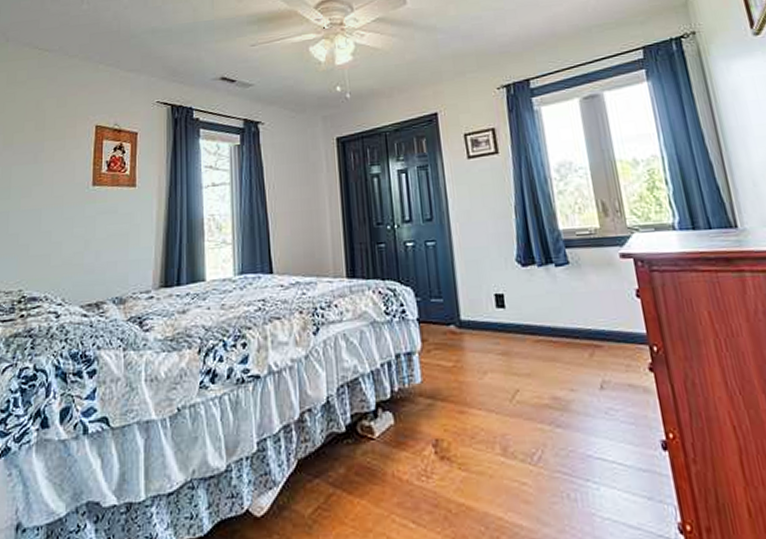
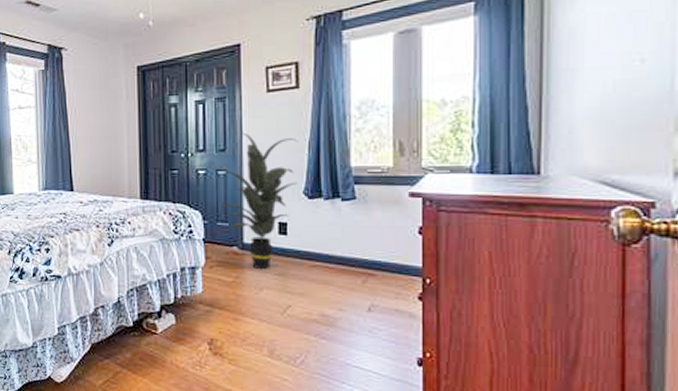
indoor plant: none [420,200,509,350] -> present [211,132,299,270]

